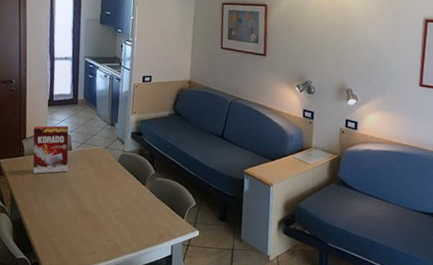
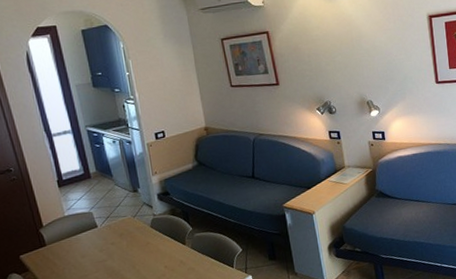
cereal box: present [33,125,69,174] -> none [48,203,99,261]

